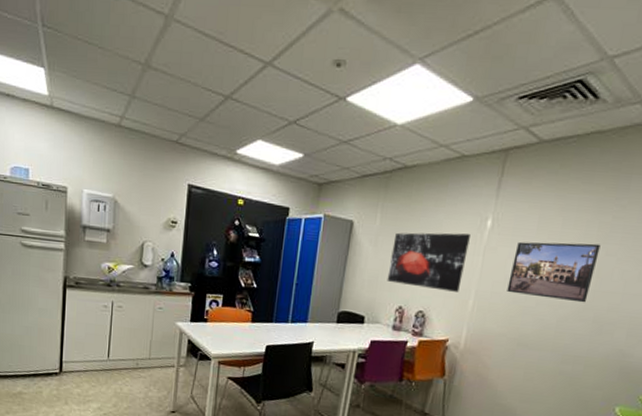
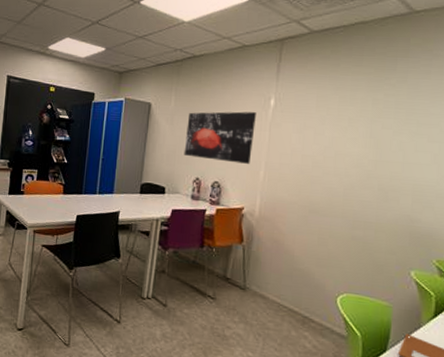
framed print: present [507,241,601,303] -> none [294,118,376,172]

